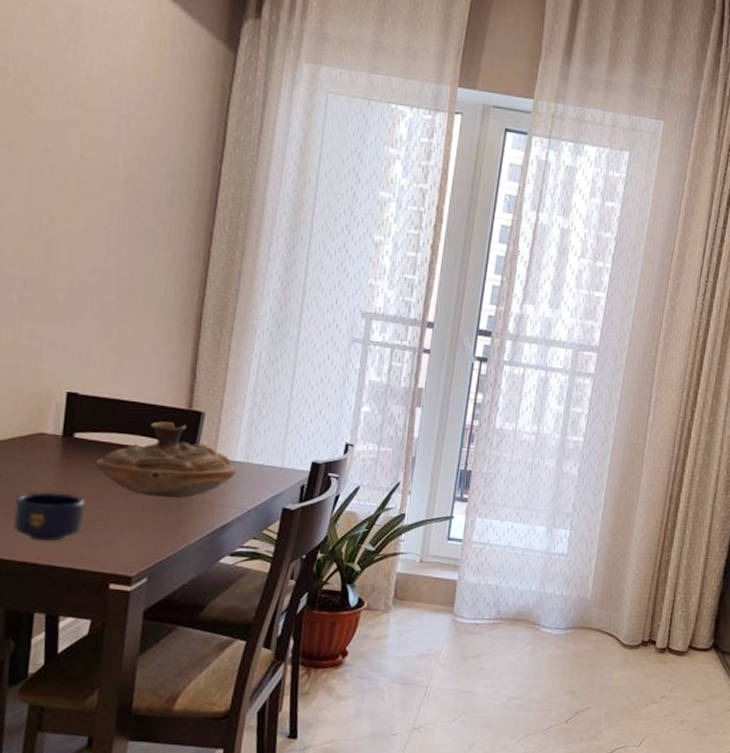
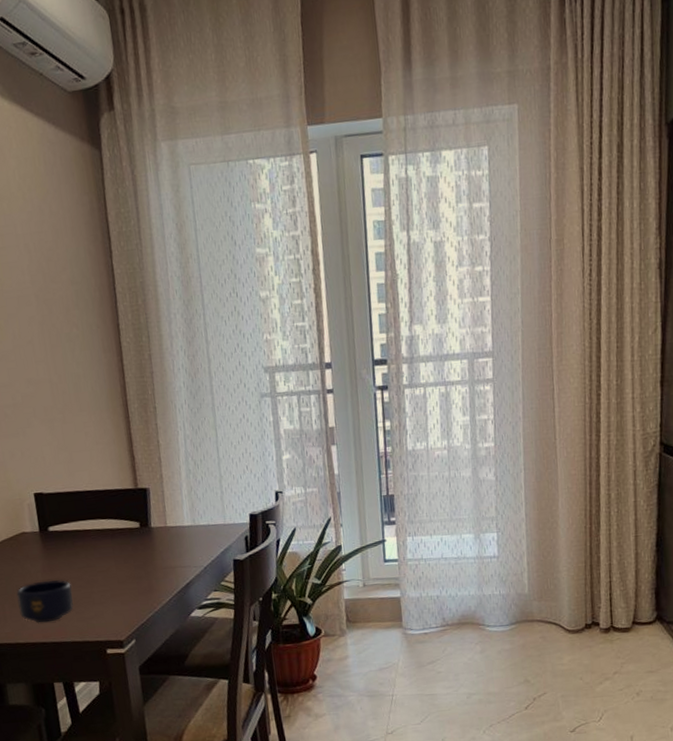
decorative bowl: present [95,421,237,498] -> none [71,502,188,570]

